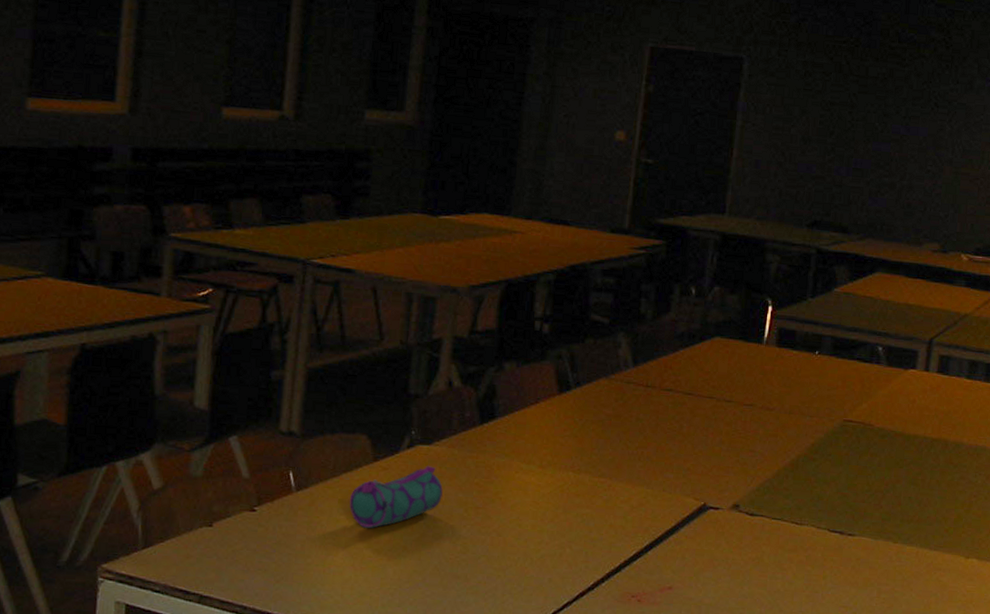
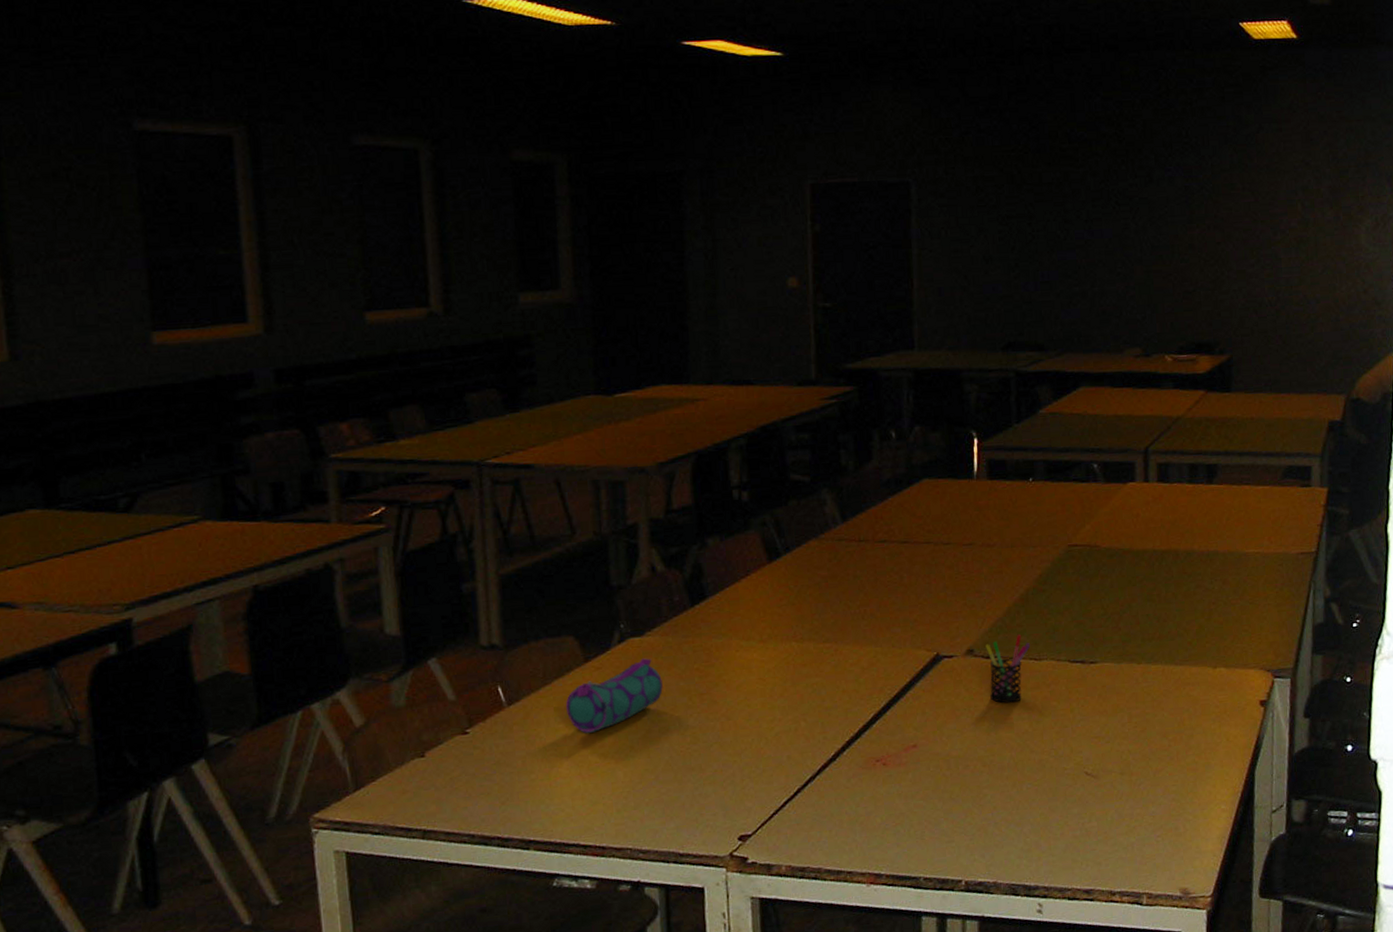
pen holder: none [749,497,794,561] -> present [985,634,1031,703]

